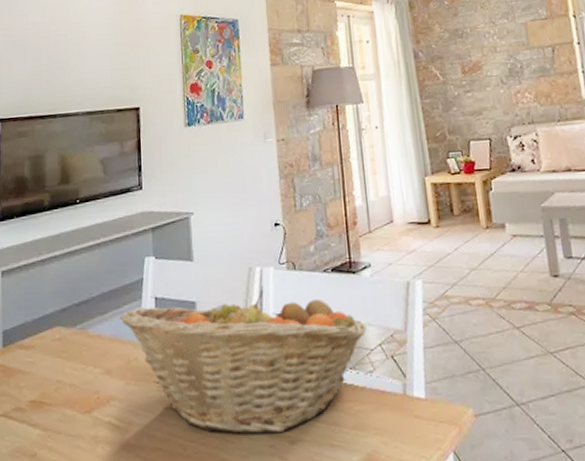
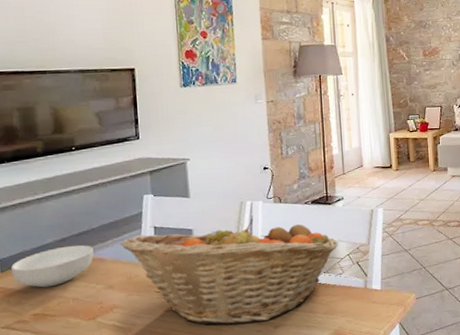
cereal bowl: none [13,317,93,369] -> present [11,244,94,288]

